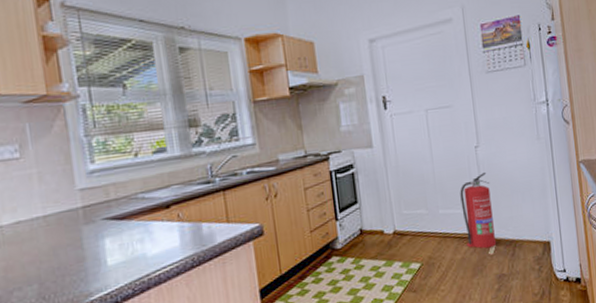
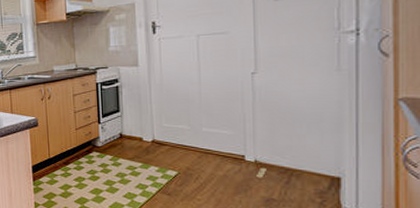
fire extinguisher: present [460,173,497,249] -> none [228,99,268,171]

